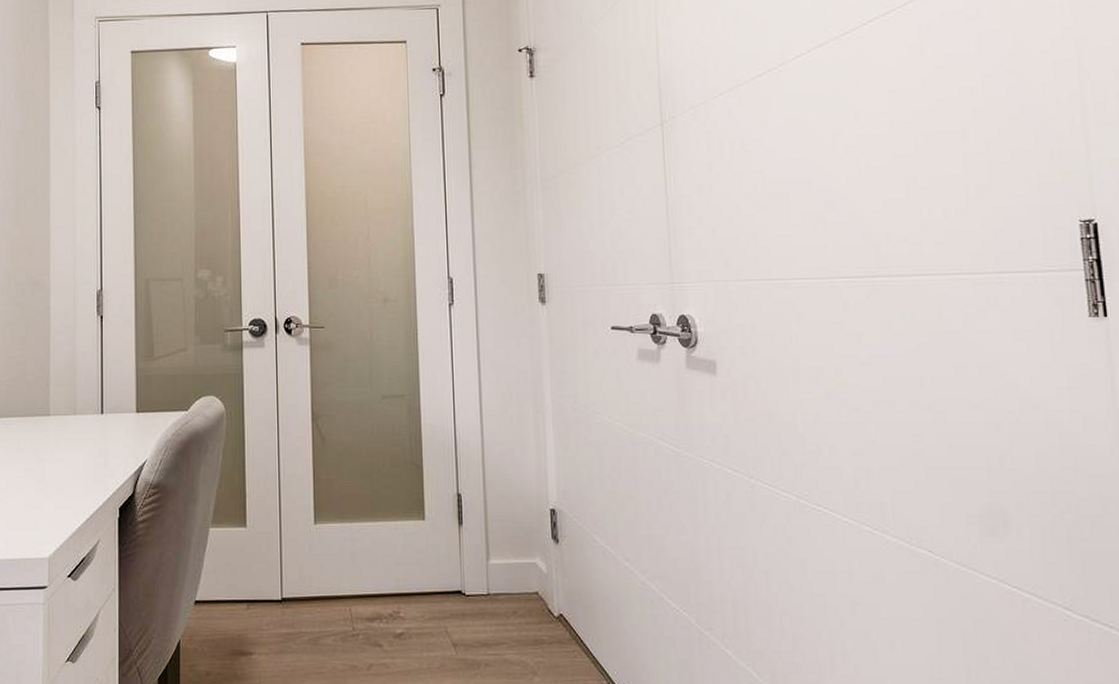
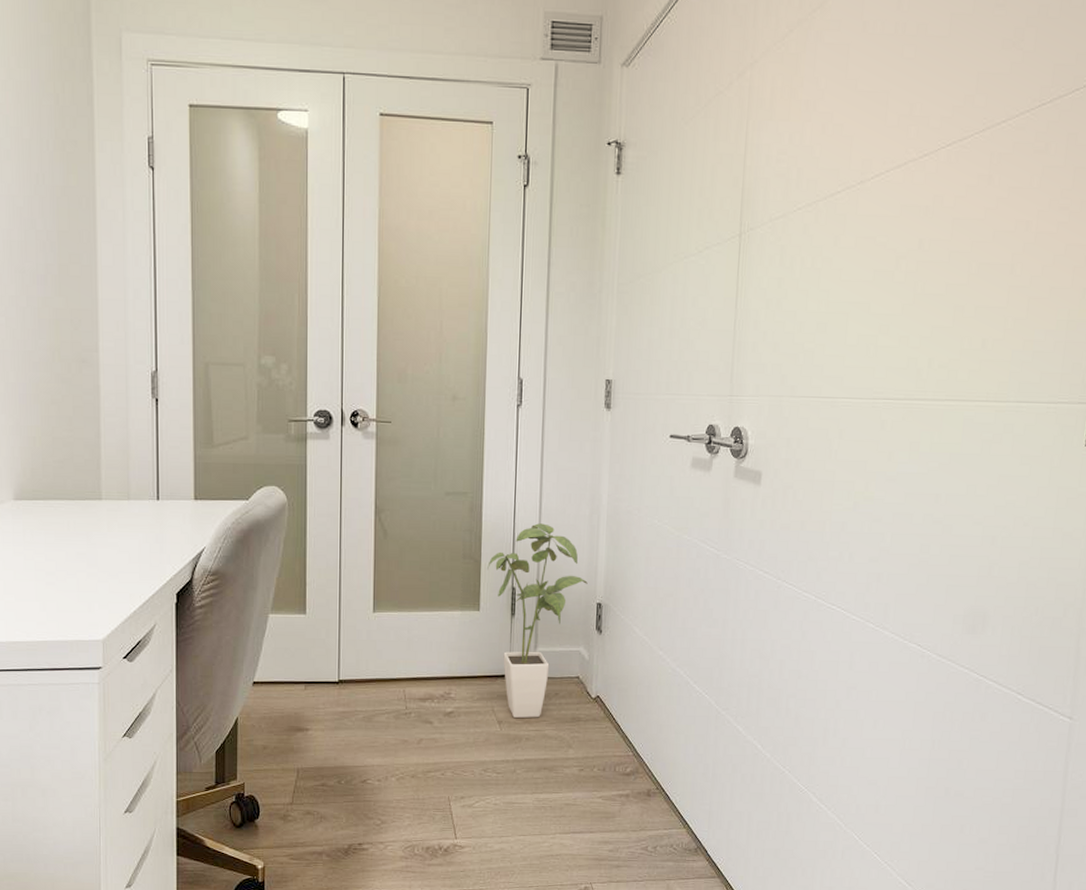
house plant: none [430,424,538,641] -> present [487,523,588,719]

